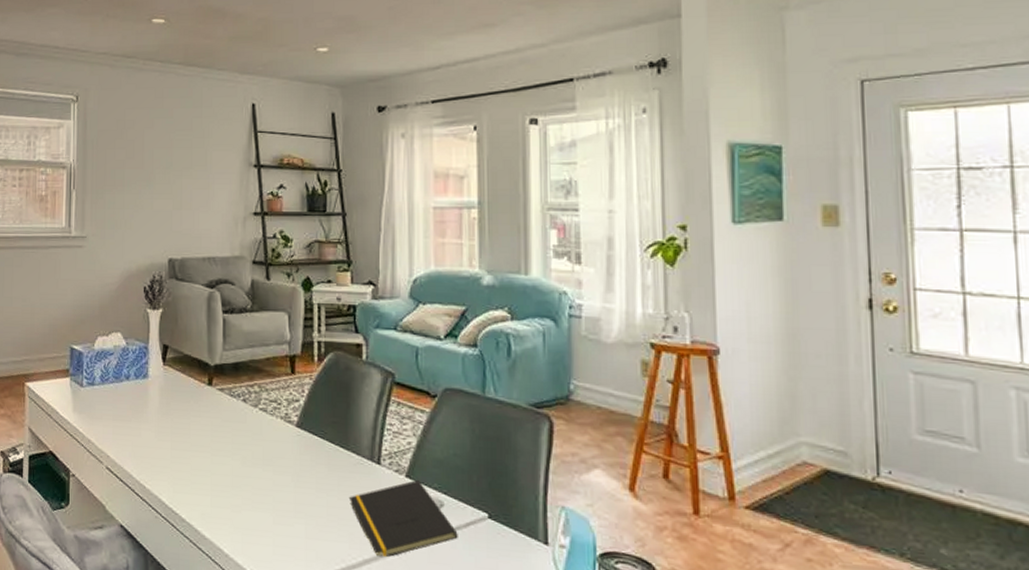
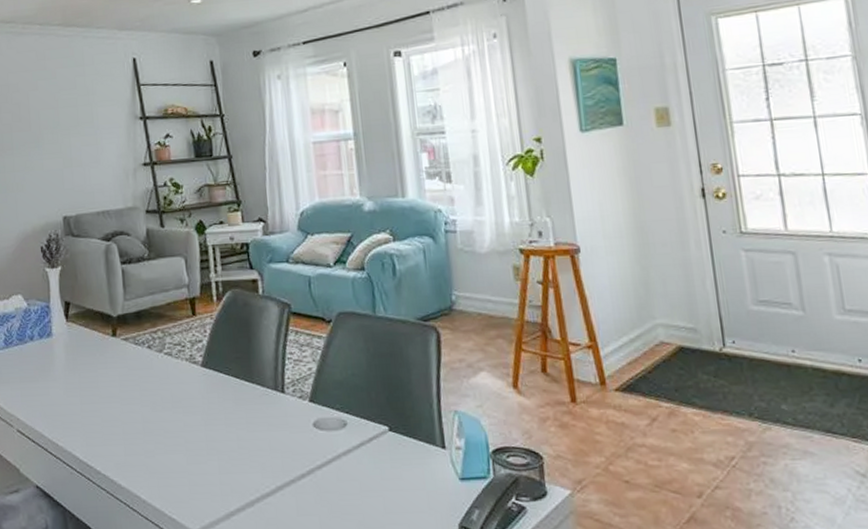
notepad: present [348,479,458,557] -> none [257,402,363,481]

